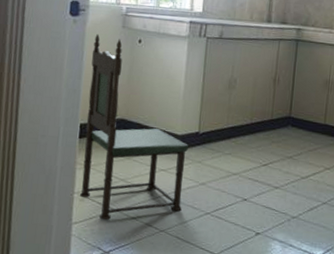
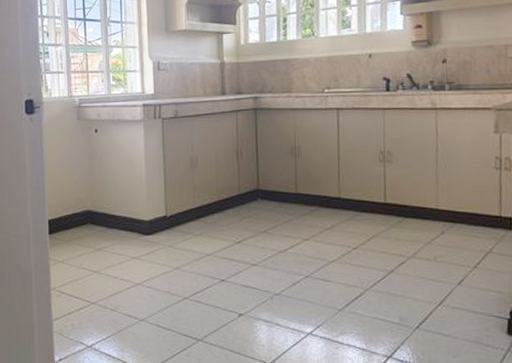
dining chair: present [80,33,189,221] -> none [51,128,159,314]

